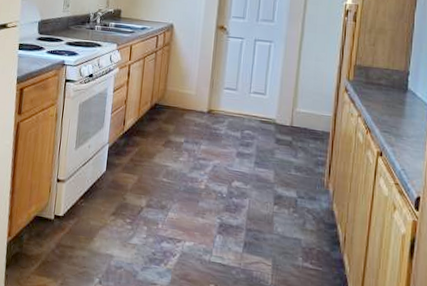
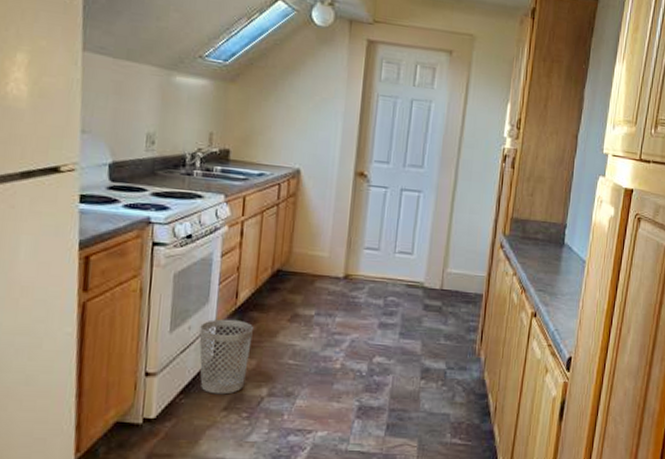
wastebasket: none [96,141,136,203] -> present [199,319,253,395]

